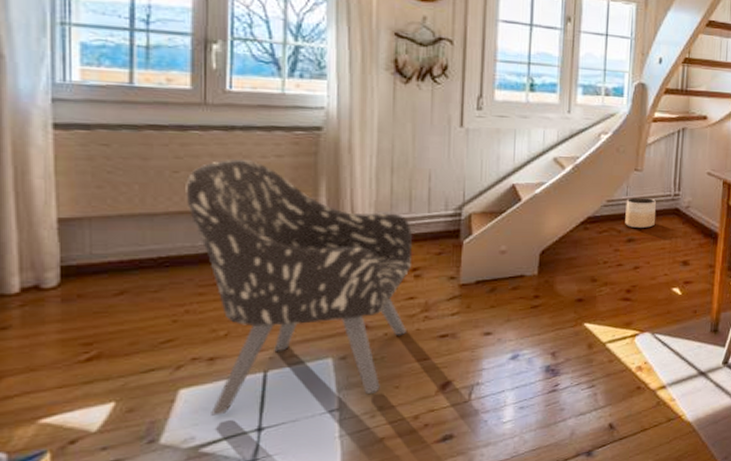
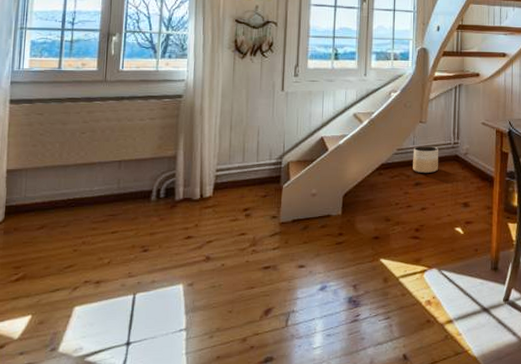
armchair: present [186,158,413,416] -> none [88,121,245,330]

